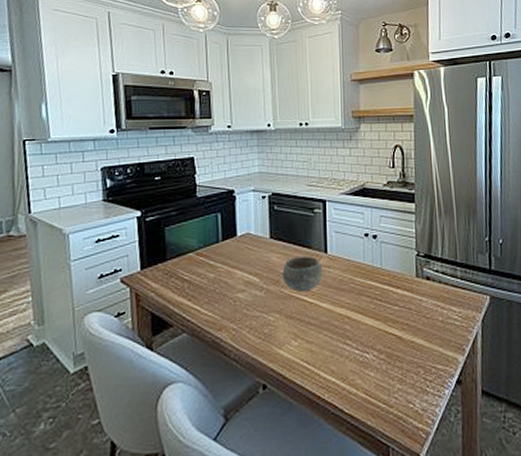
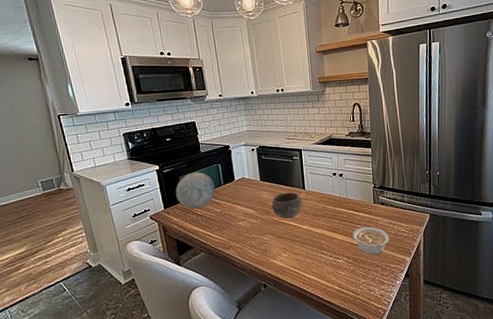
decorative orb: none [159,222,211,272] -> present [176,172,216,209]
legume: none [386,309,436,350] -> present [352,226,390,255]

